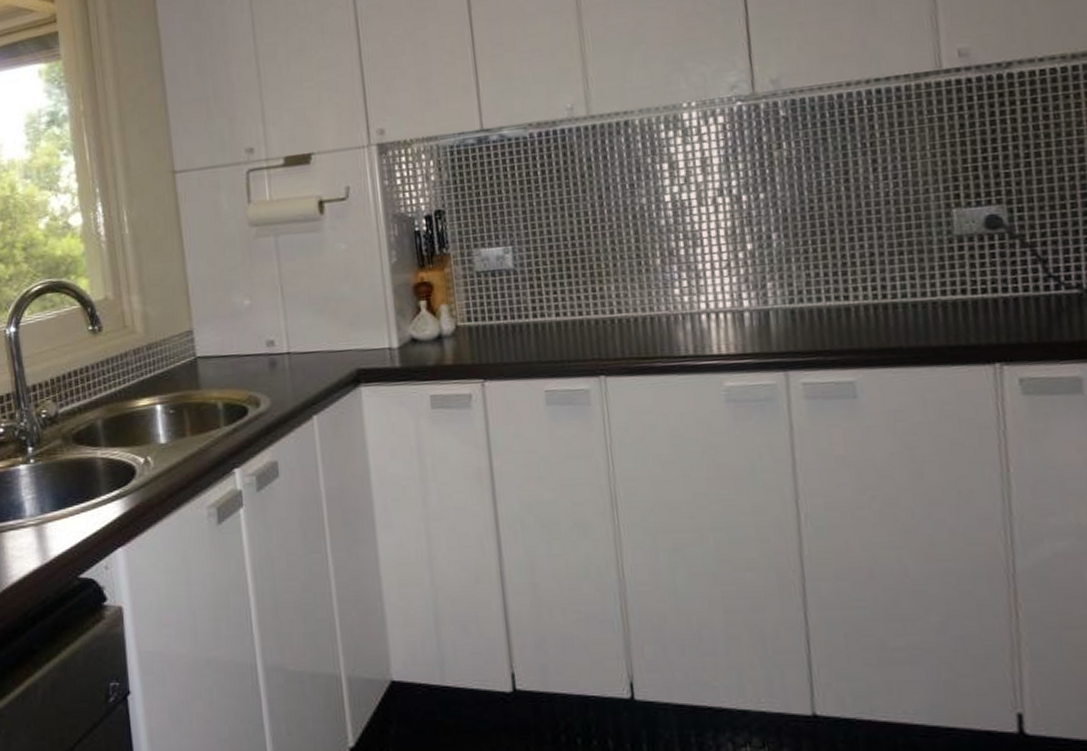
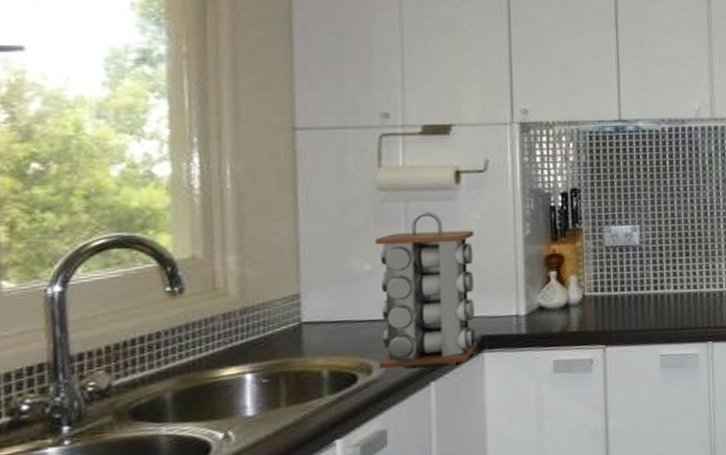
spice rack: none [252,244,354,402] -> present [375,212,478,369]

